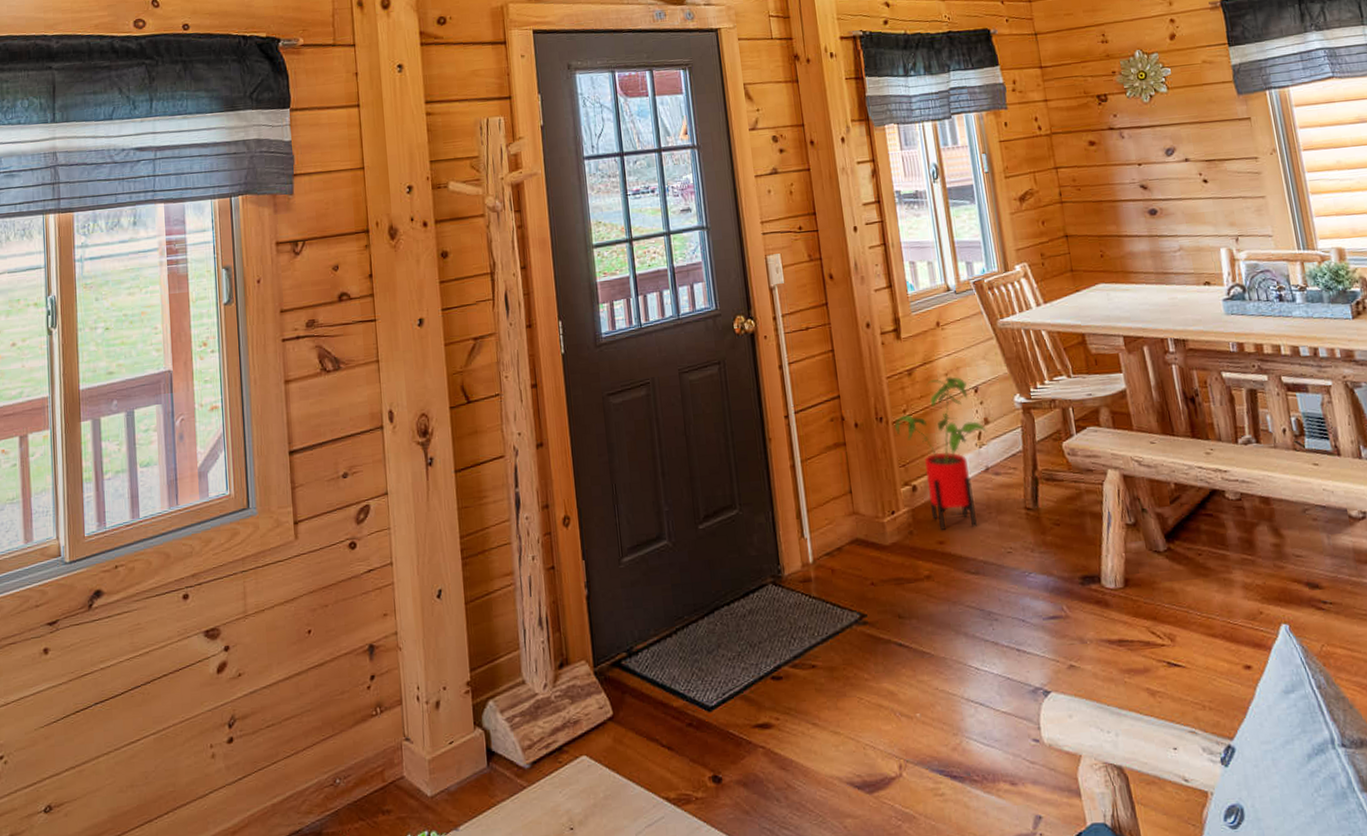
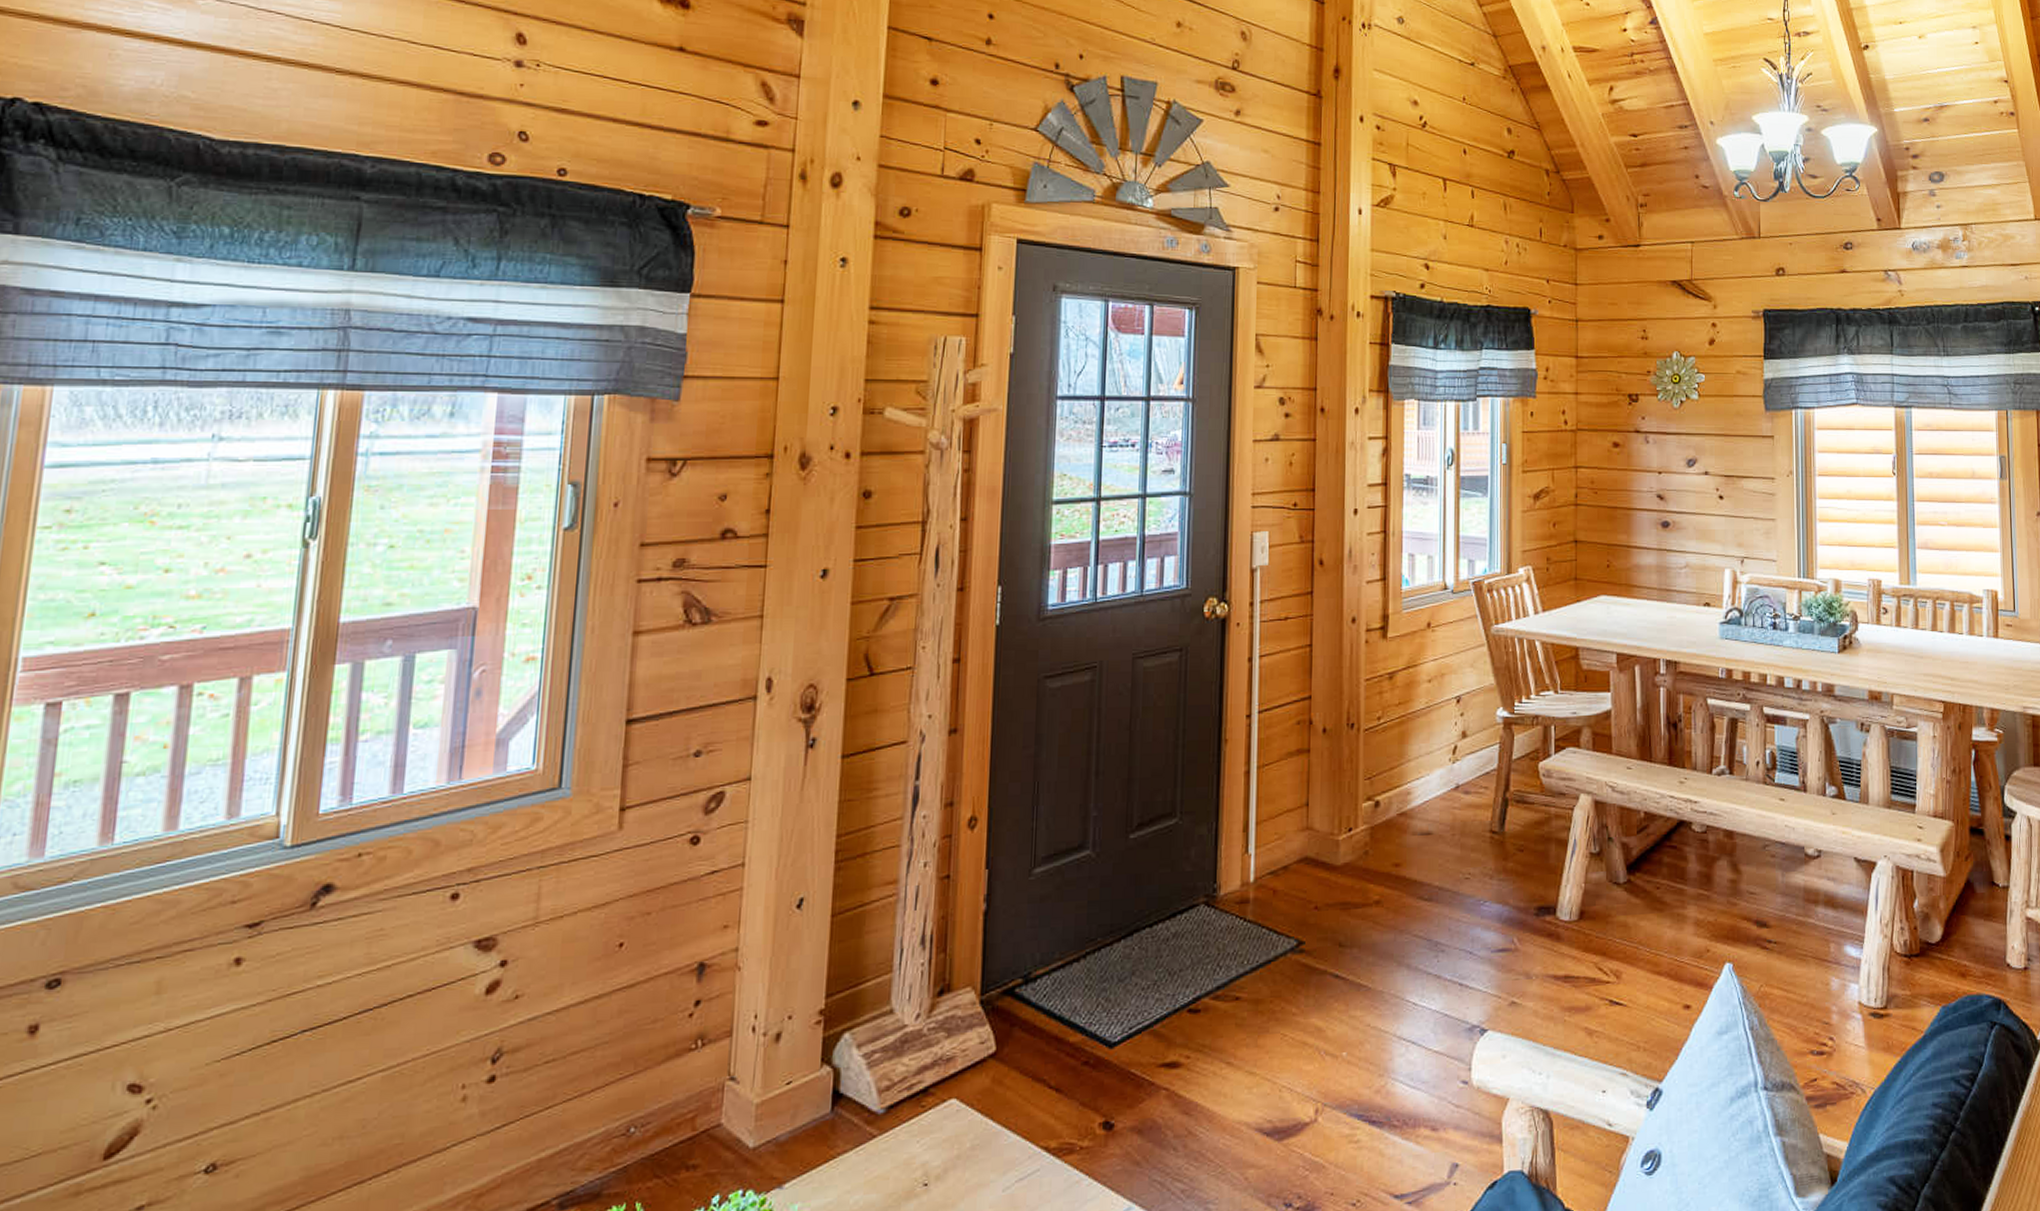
house plant: present [894,377,988,531] -> none [1365,684,1464,852]

